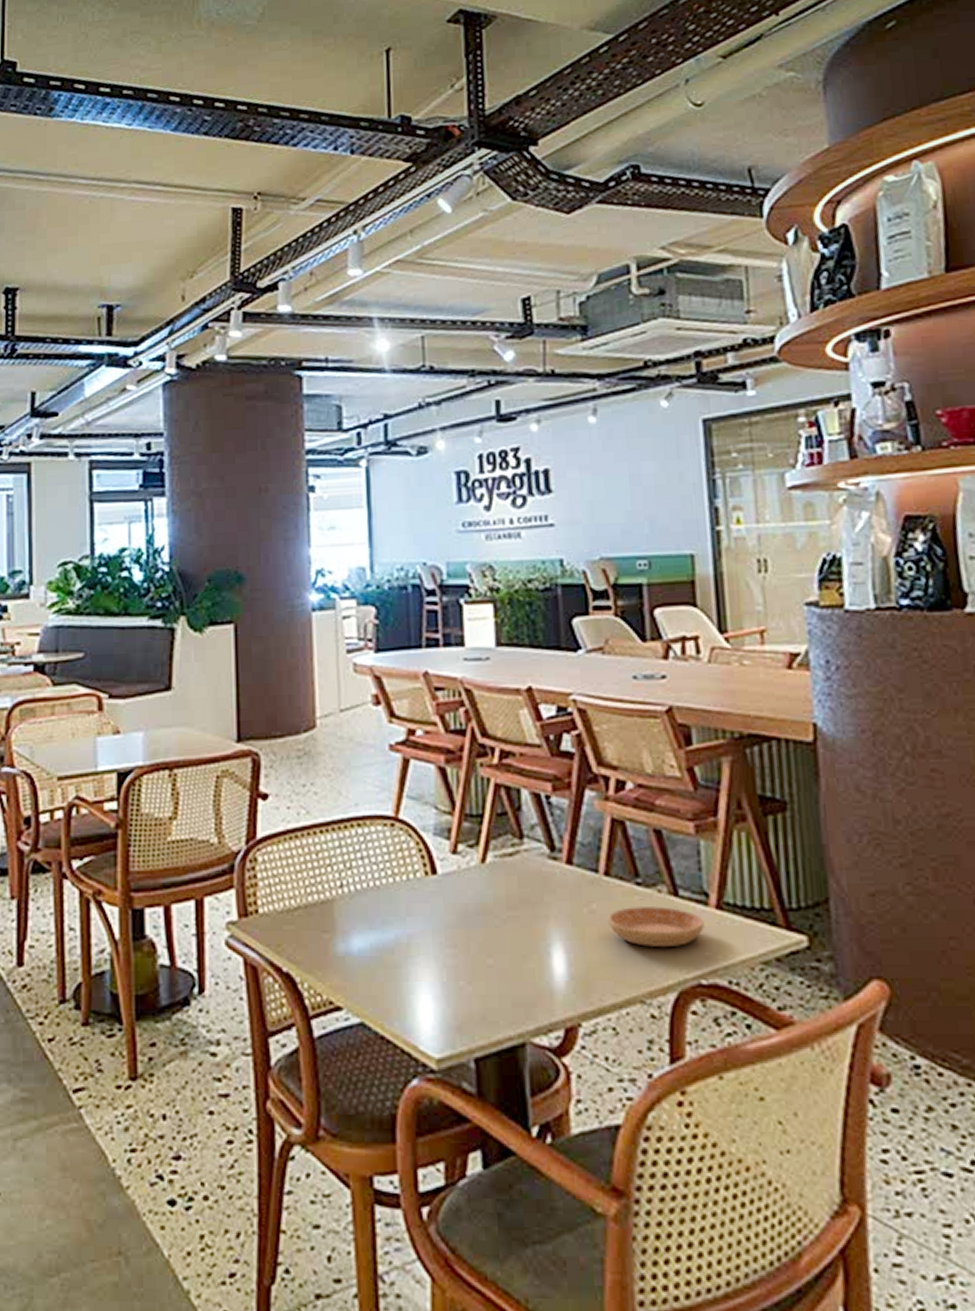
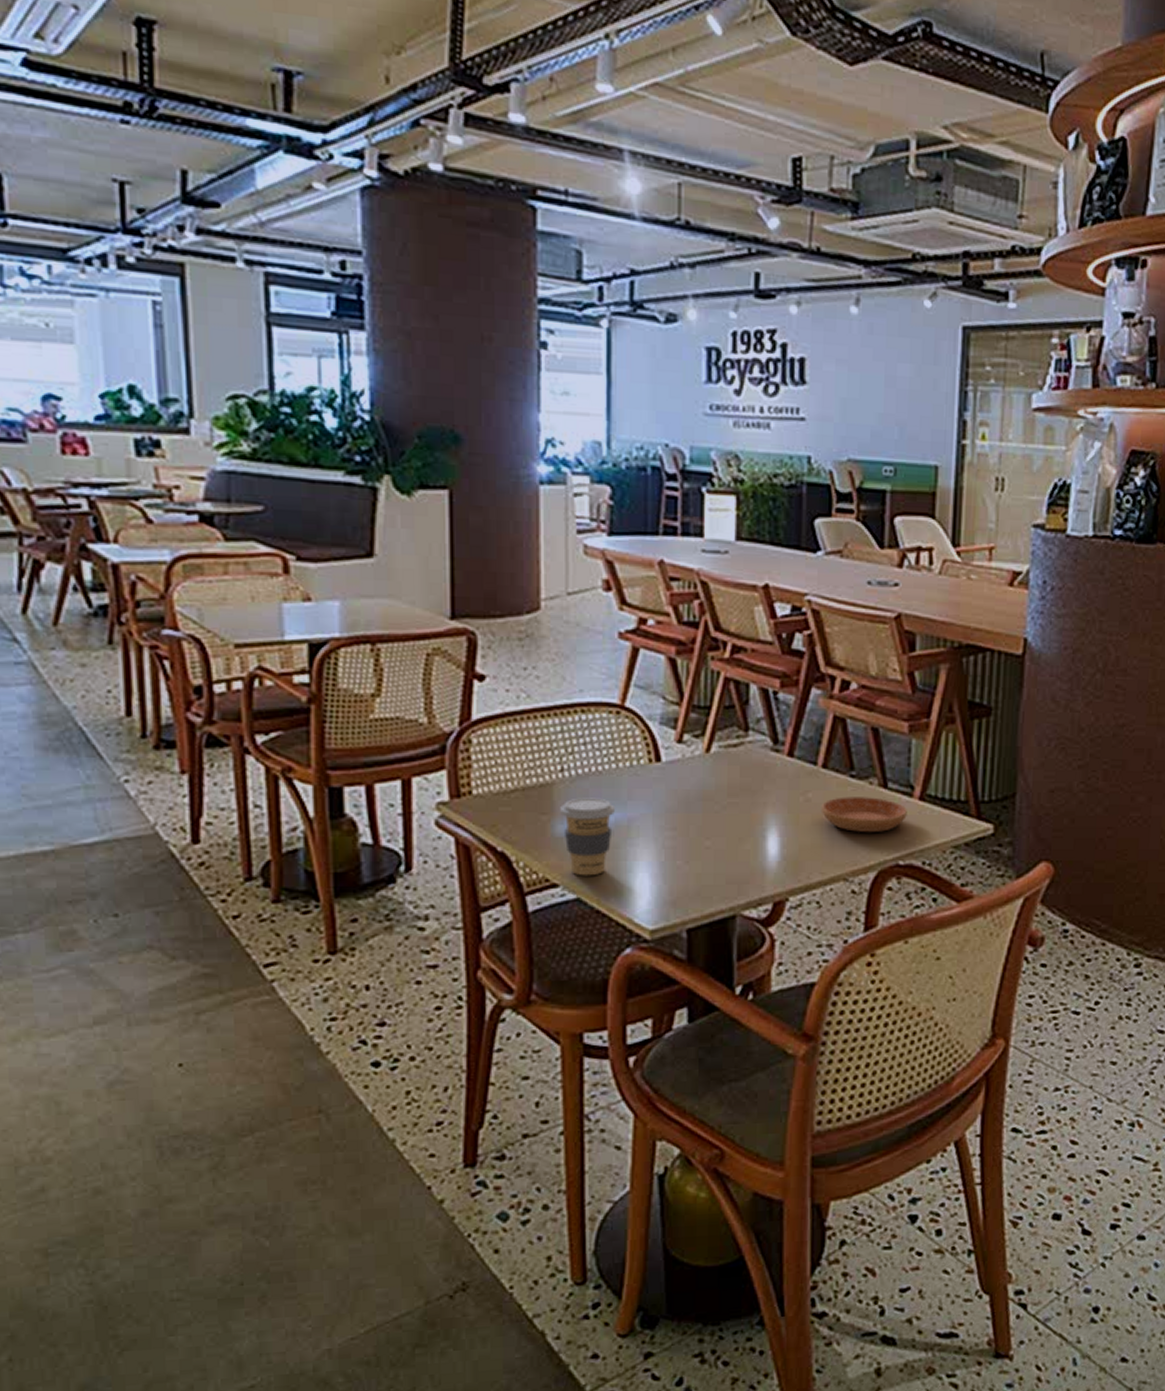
coffee cup: none [341,914,394,998] -> present [560,797,615,876]

